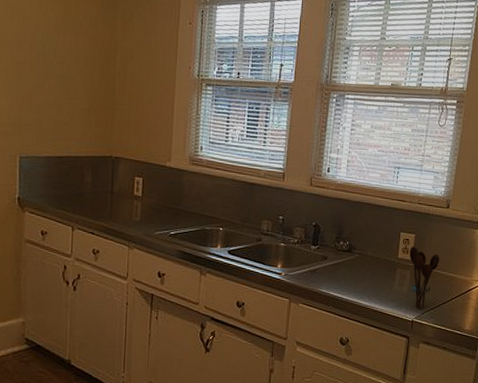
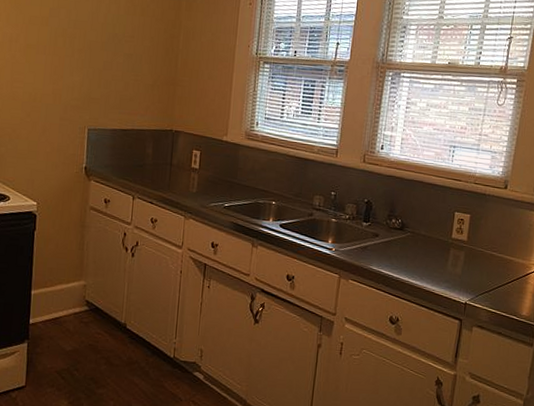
utensil holder: present [410,246,439,309] -> none [464,226,496,292]

